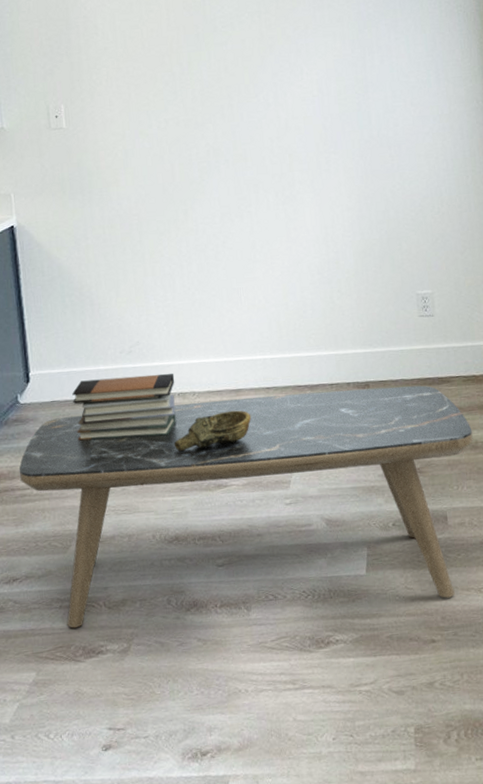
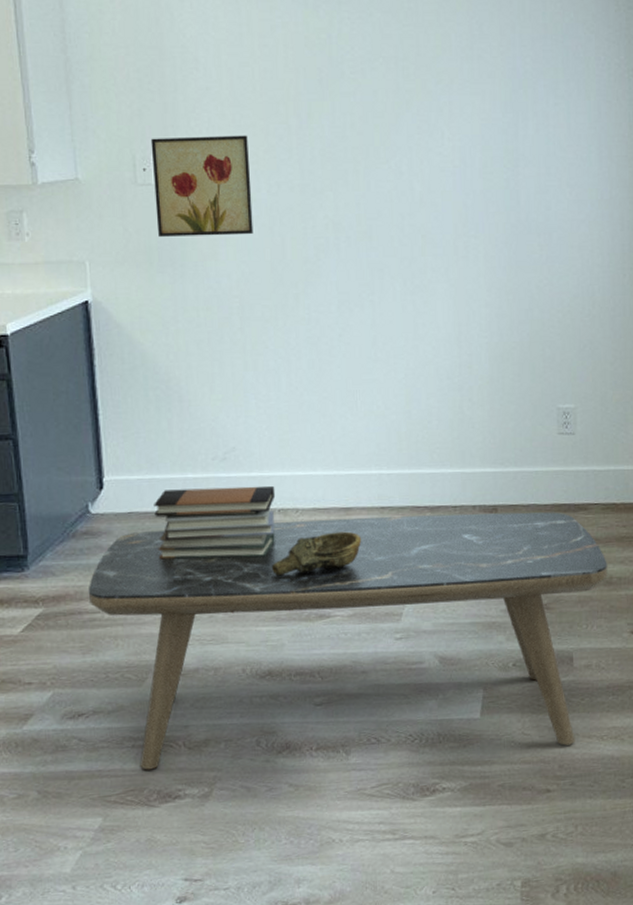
wall art: none [61,83,148,170] -> present [150,135,254,237]

